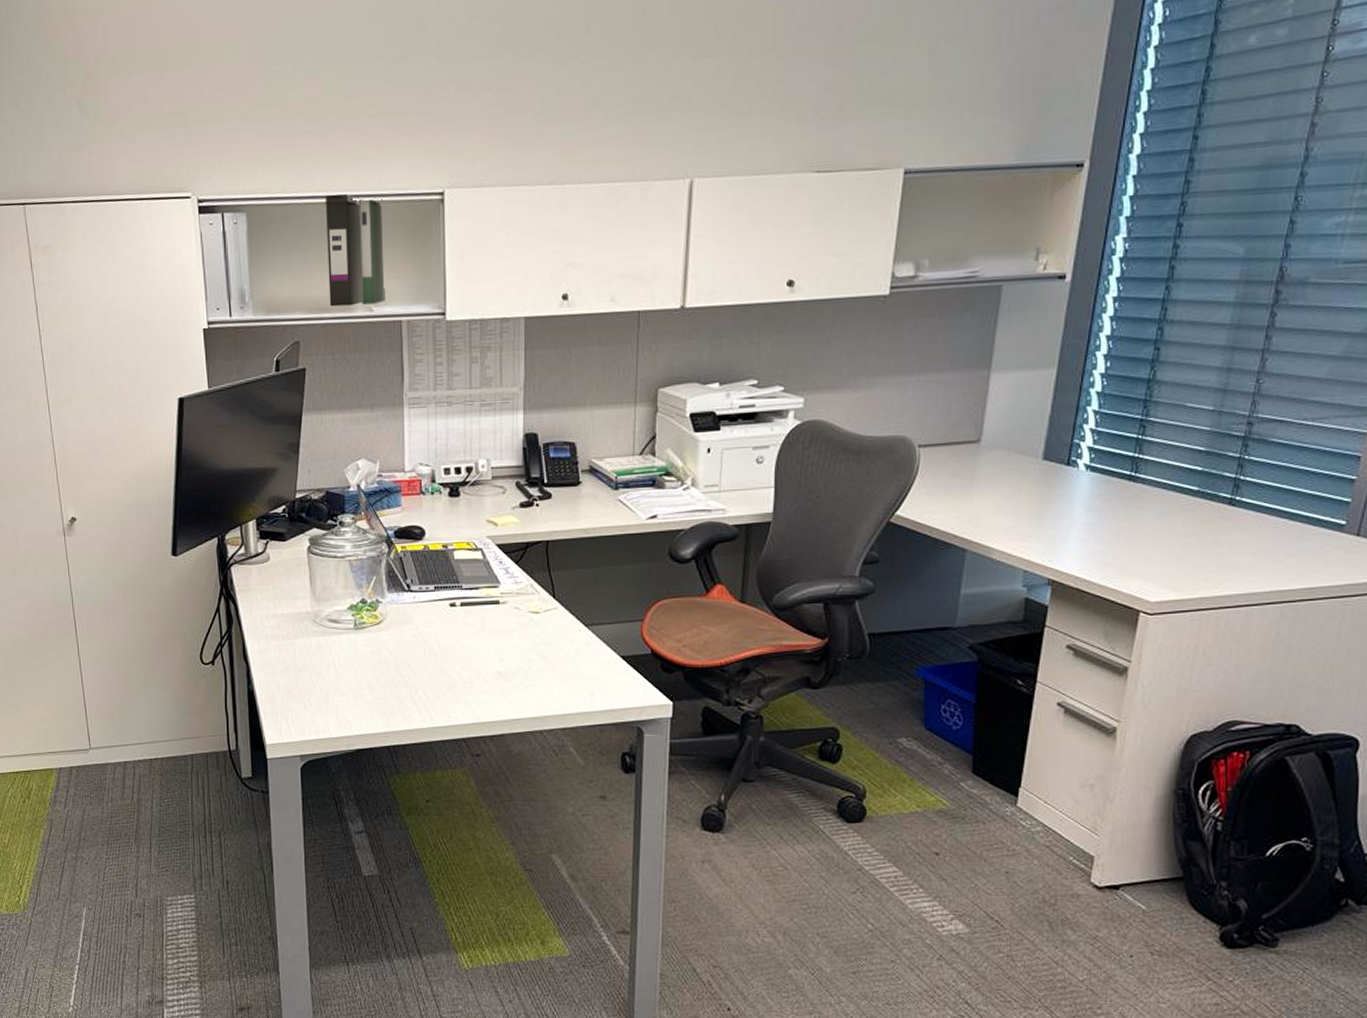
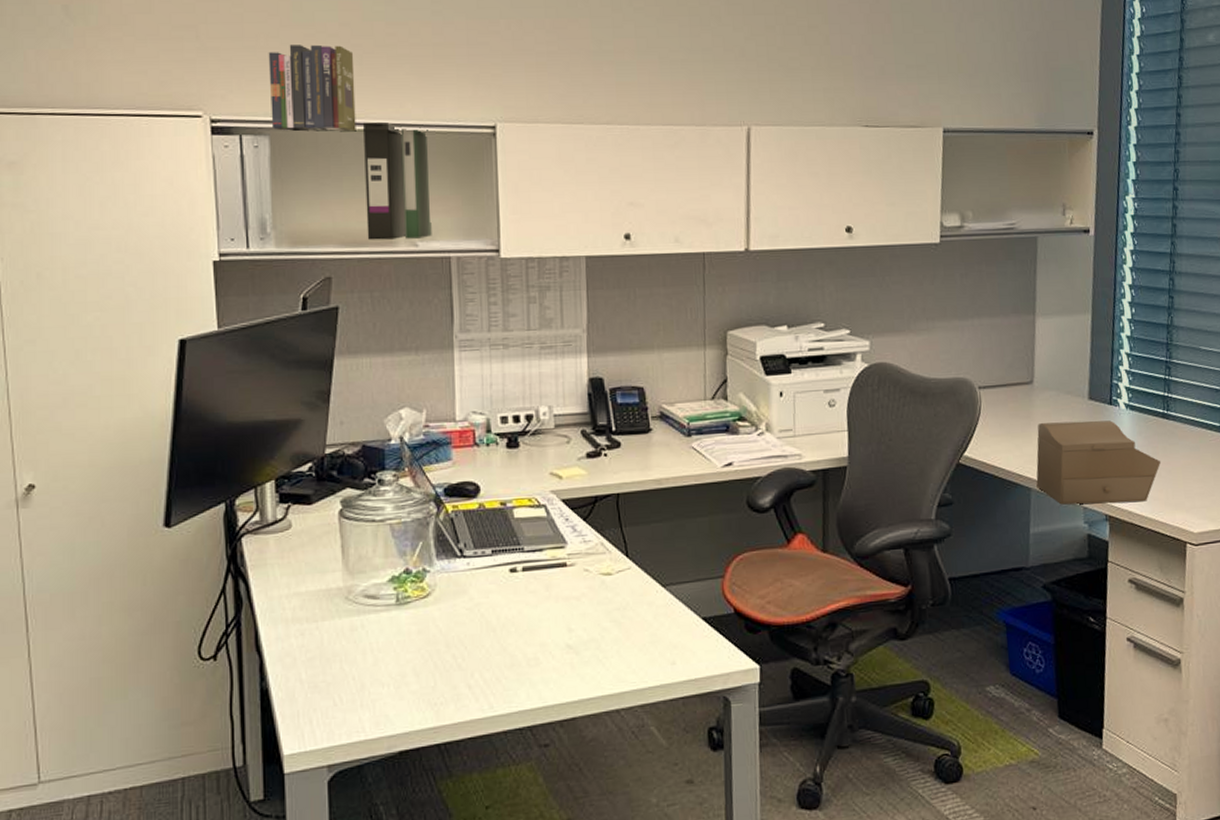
books: none [244,121,320,208] -> present [268,44,356,132]
sewing box: none [973,481,1121,568] -> present [1036,420,1162,505]

